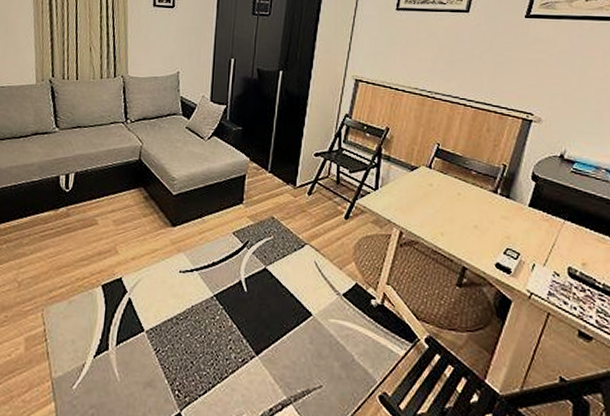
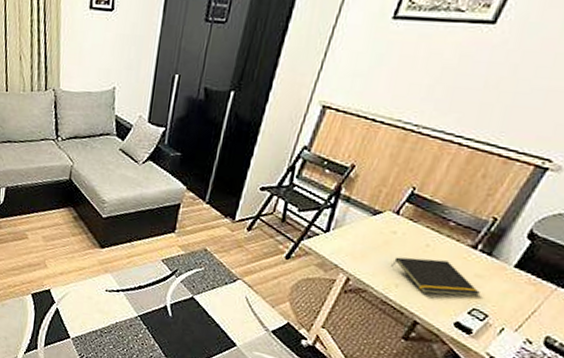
notepad: none [434,206,509,239] -> present [391,257,480,297]

